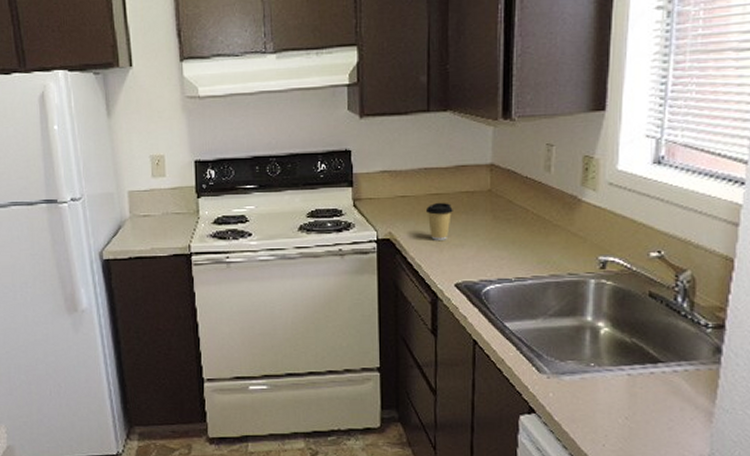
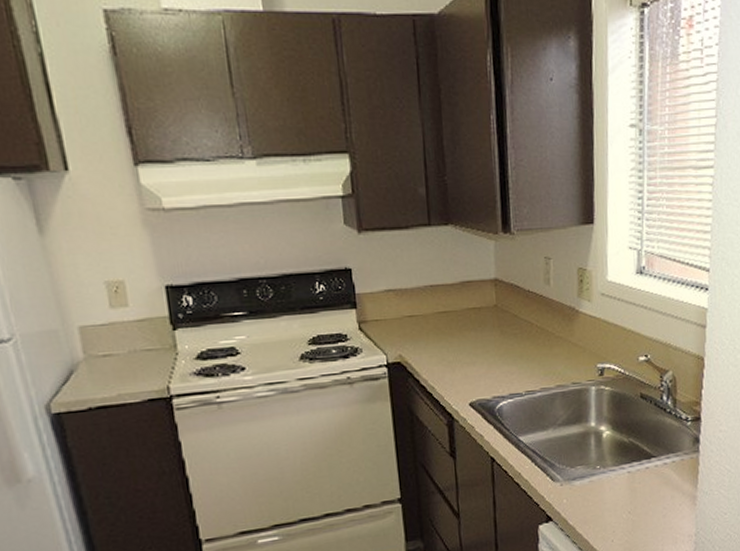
coffee cup: present [425,202,453,240] -> none [434,320,462,360]

